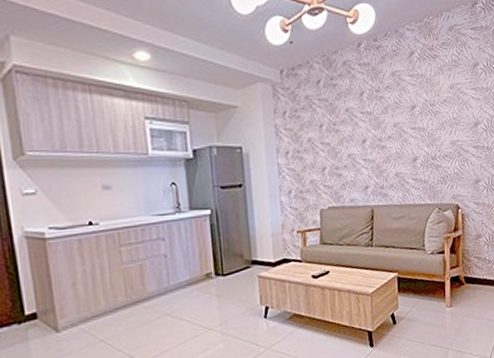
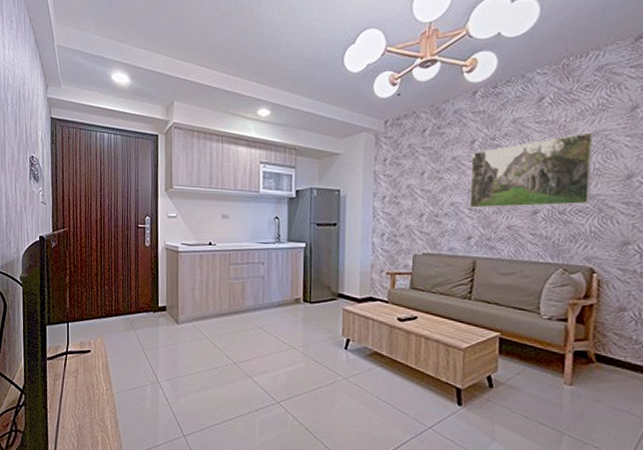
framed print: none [361,85,452,159] -> present [469,132,593,208]

